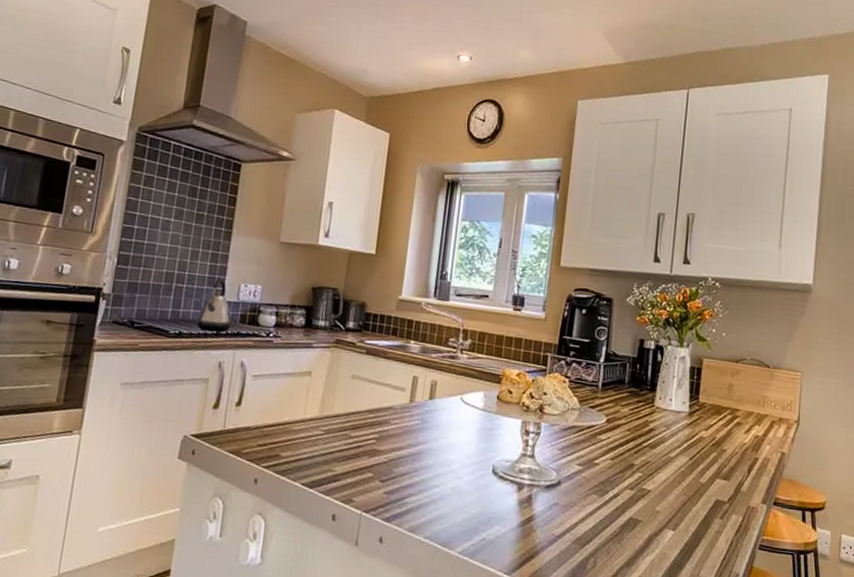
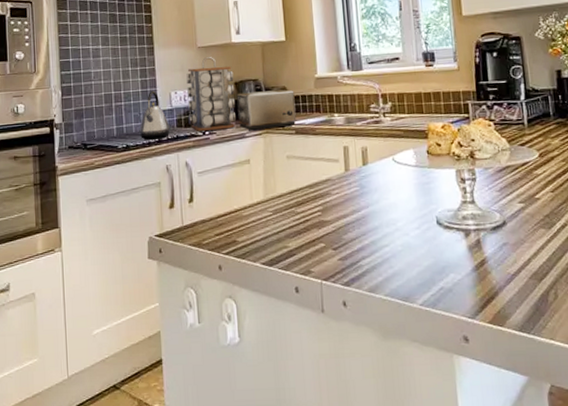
spice rack: none [253,254,313,336] -> present [185,57,237,132]
toaster: none [307,299,374,345] -> present [236,89,297,131]

